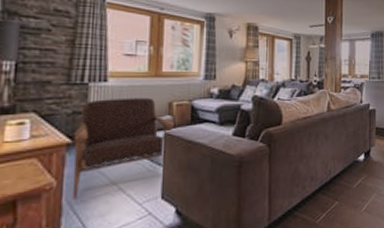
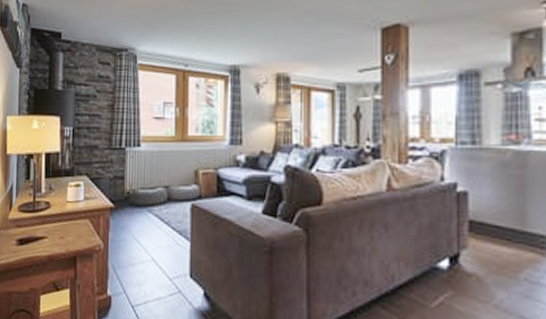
armchair: present [72,97,174,199] -> none [115,163,200,263]

